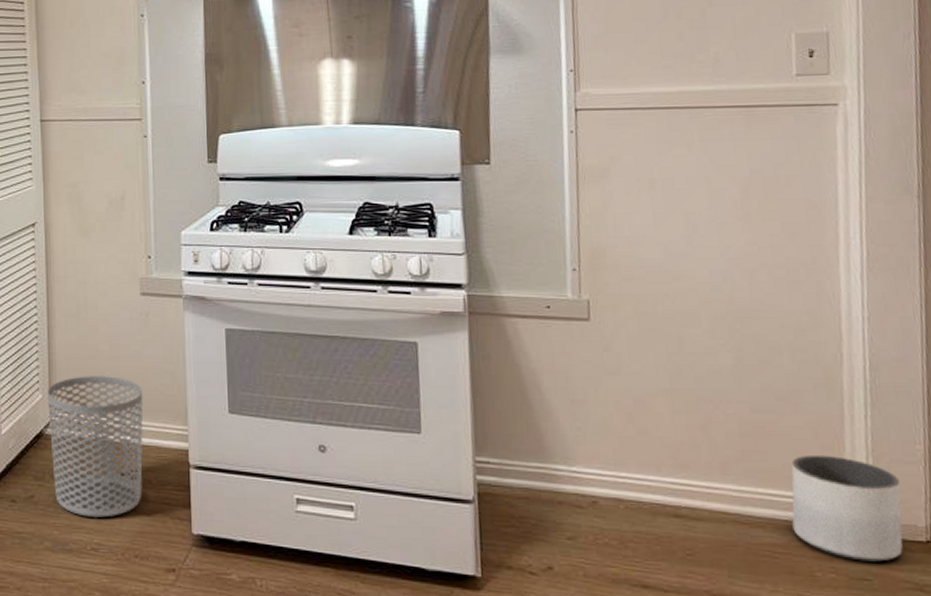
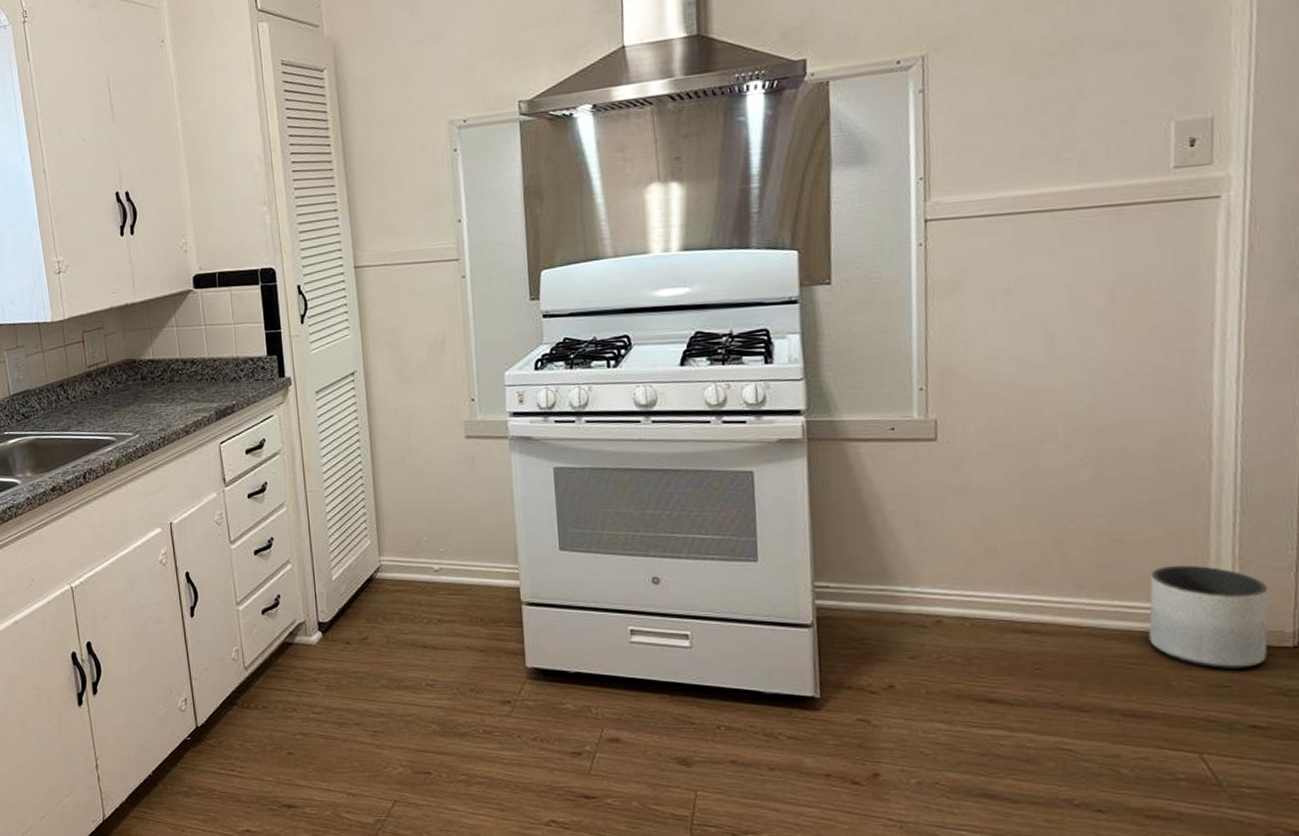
waste bin: present [48,375,143,517] -> none [376,518,475,655]

